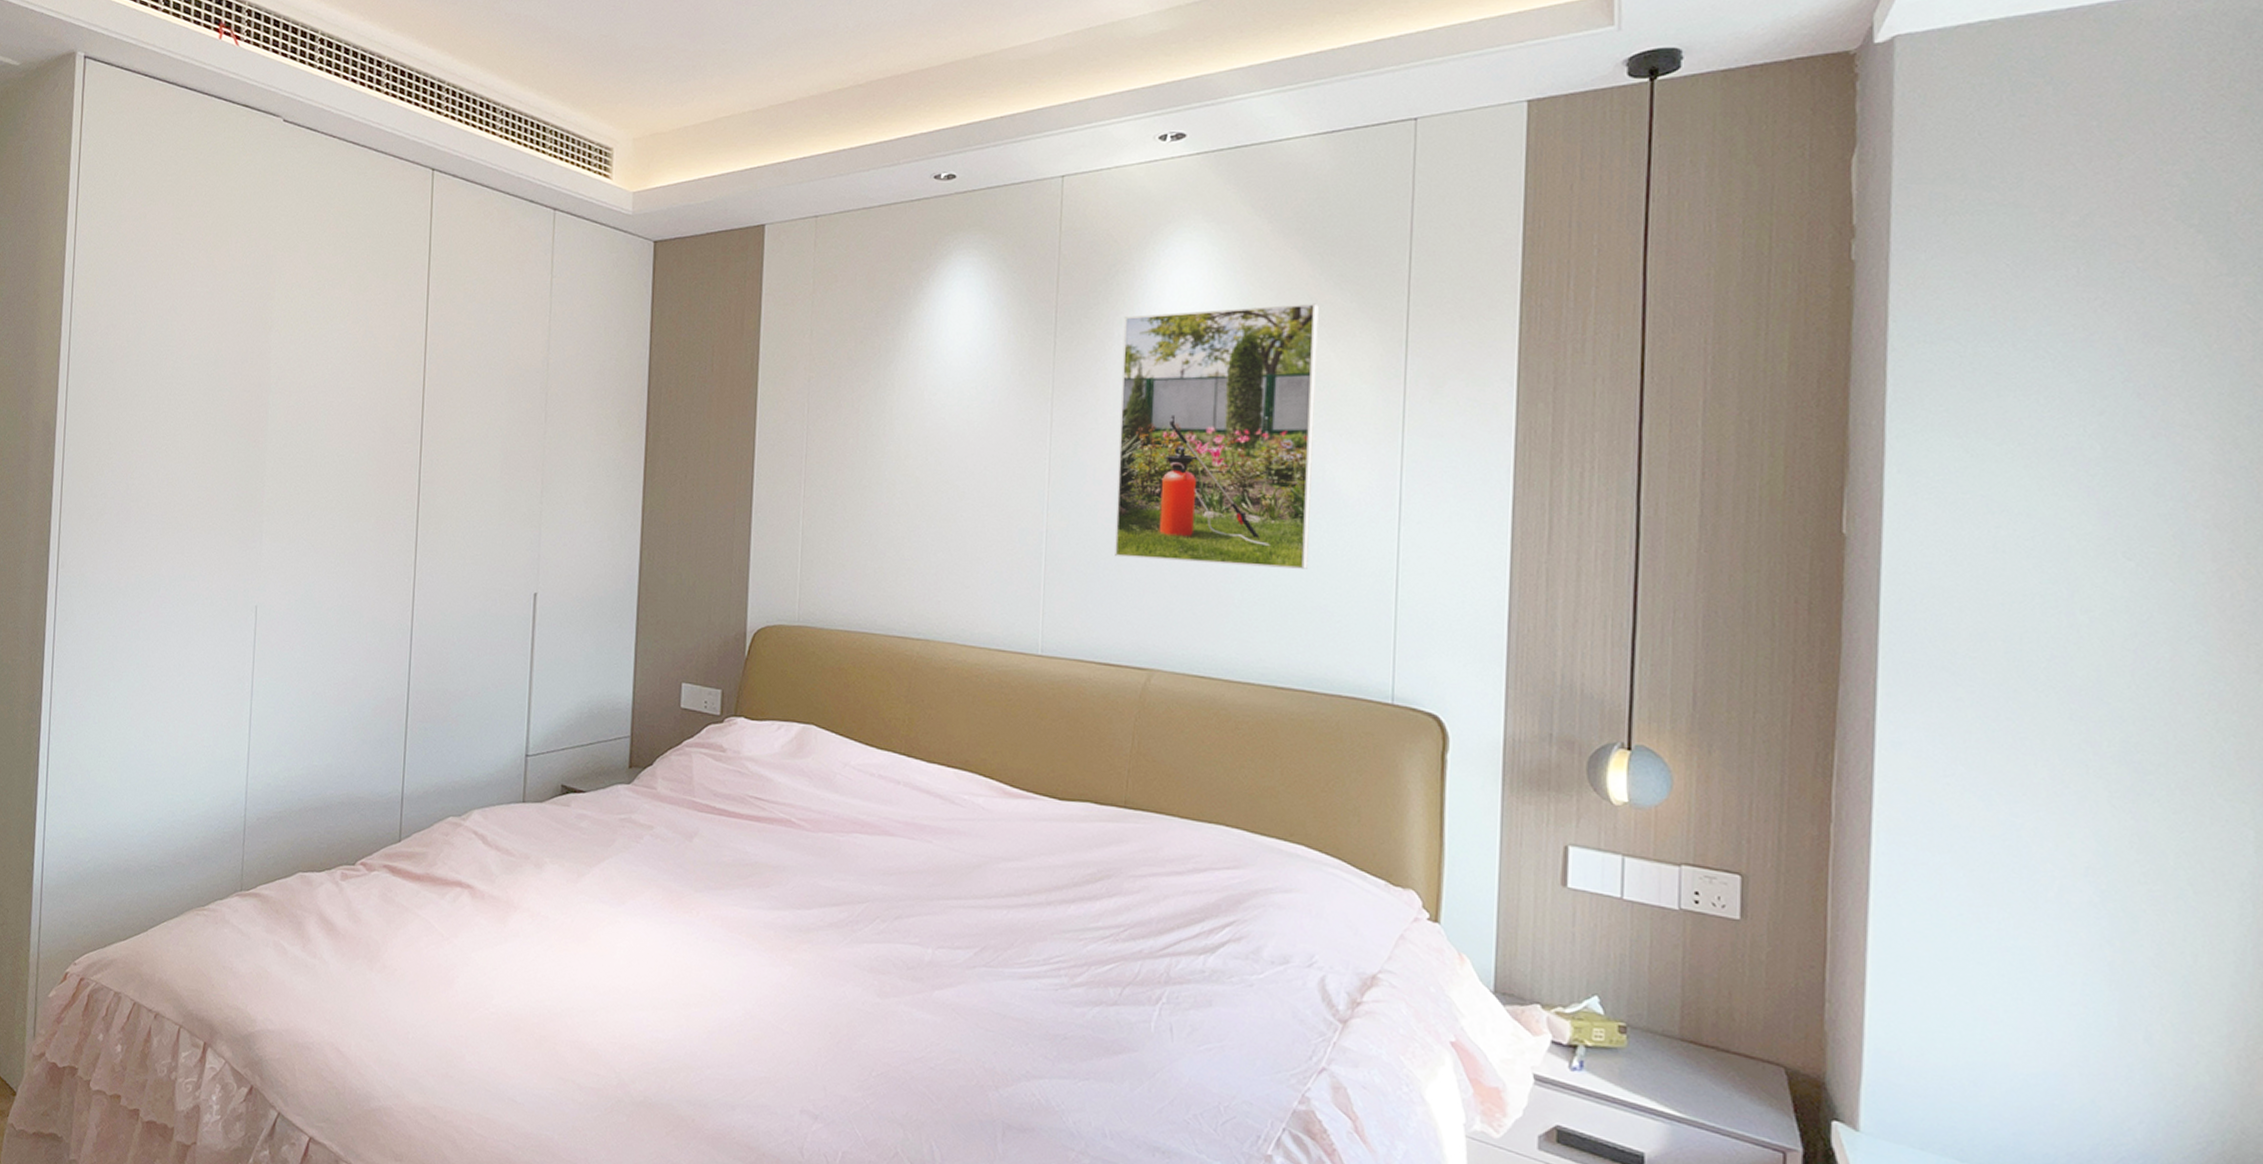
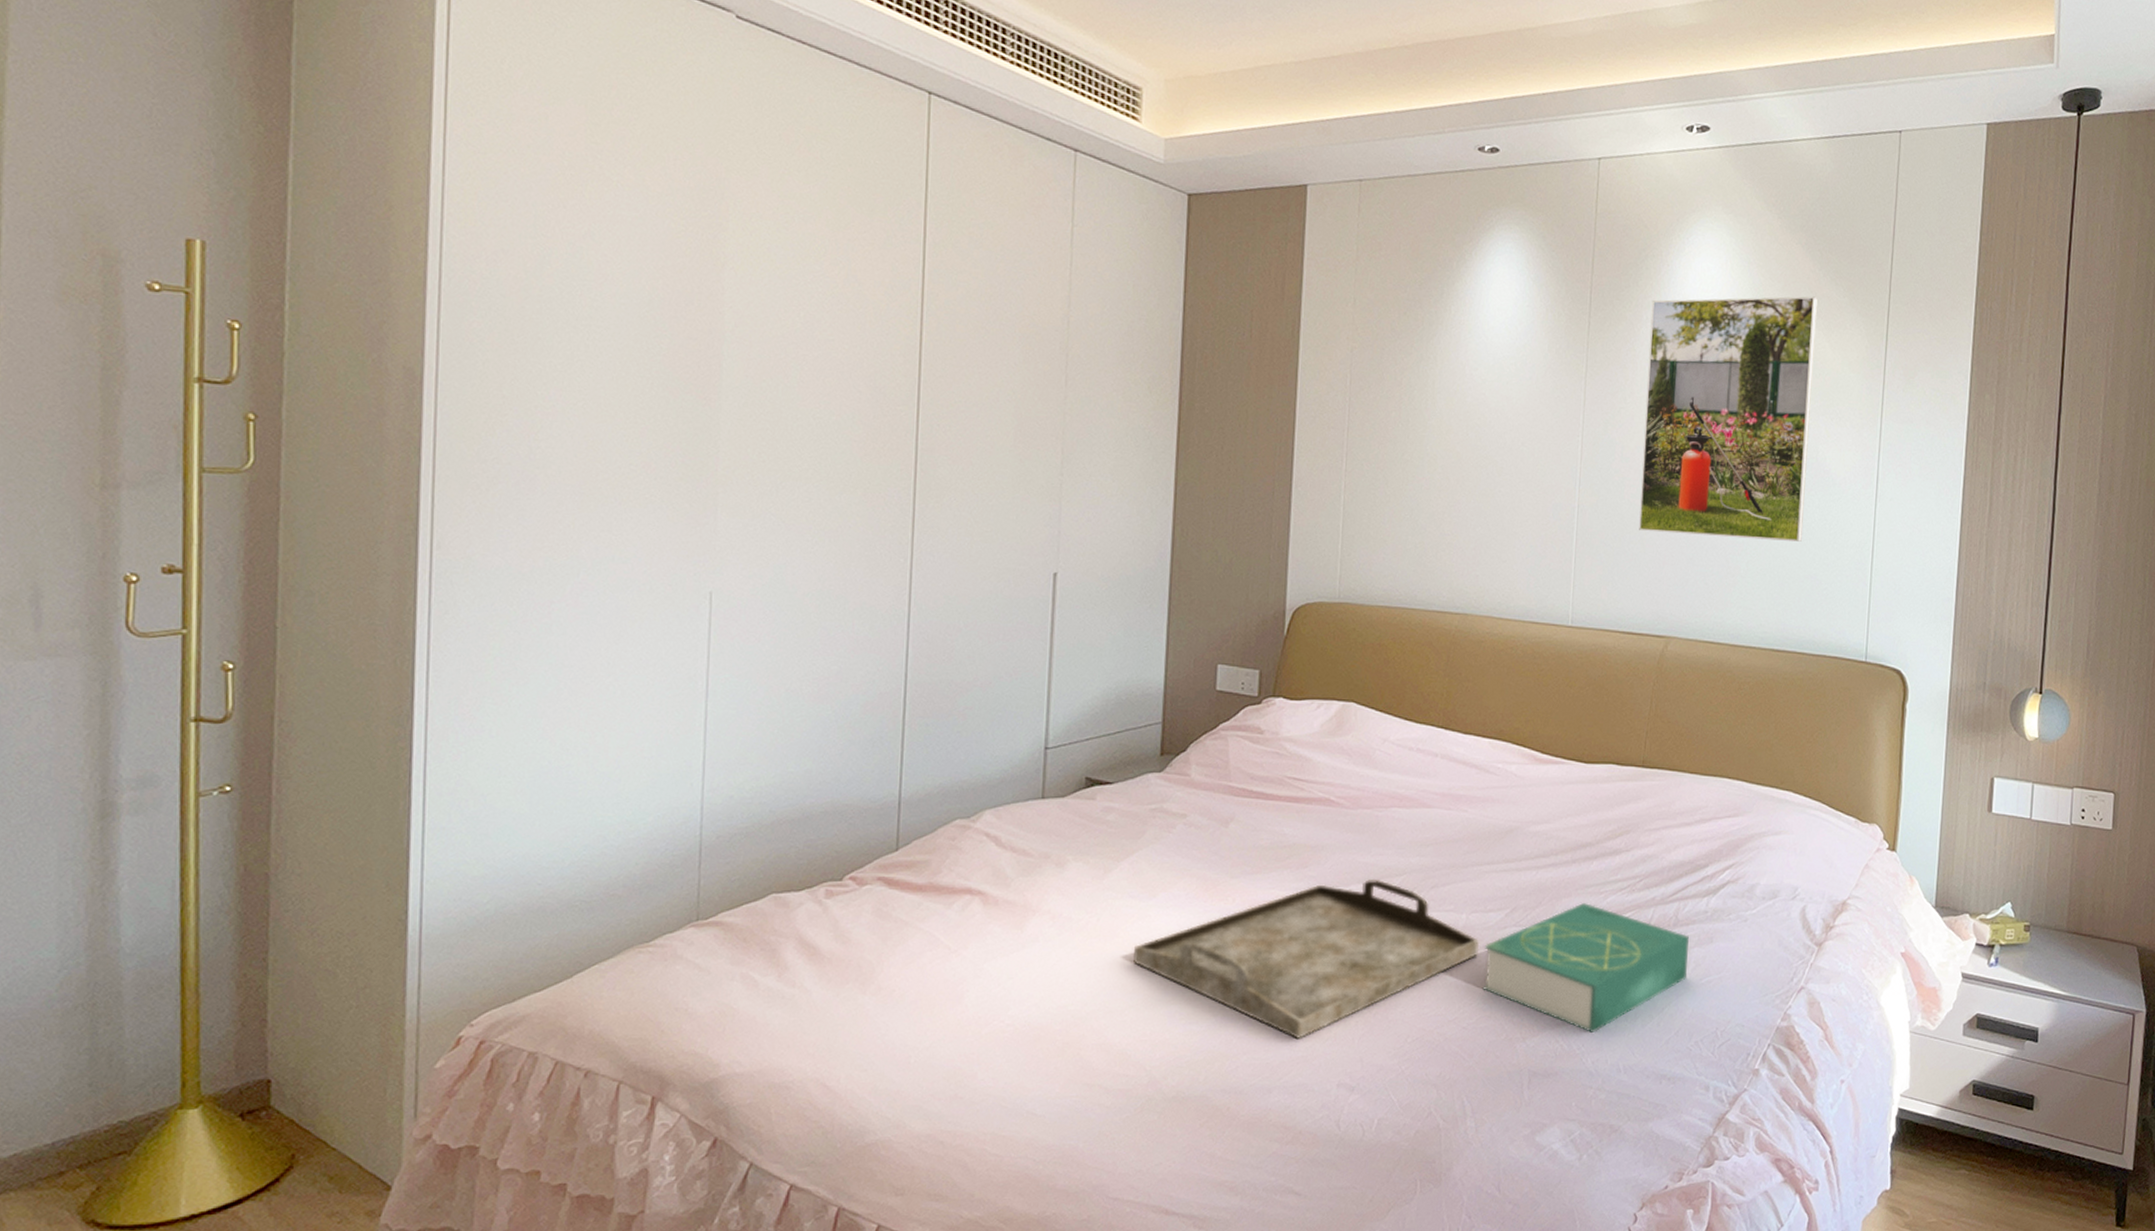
serving tray: none [604,904,947,1059] -> present [1134,880,1480,1038]
book: none [951,949,1184,1091] -> present [1482,903,1689,1032]

